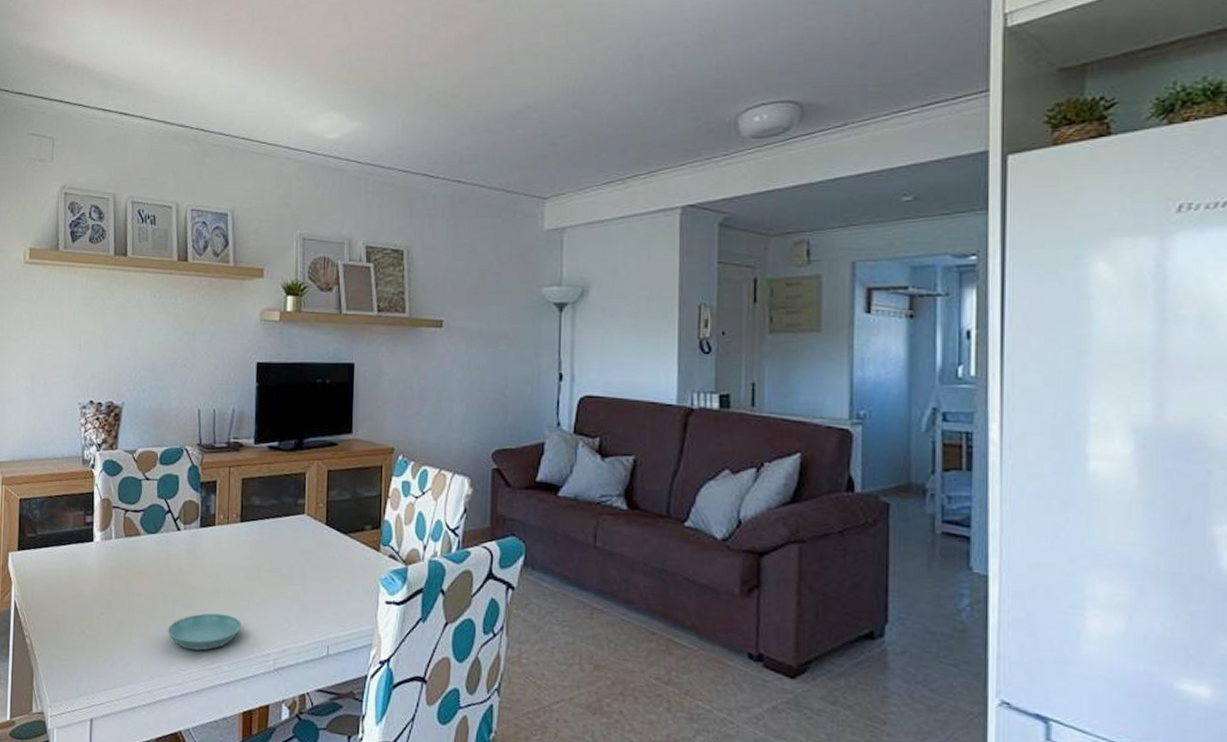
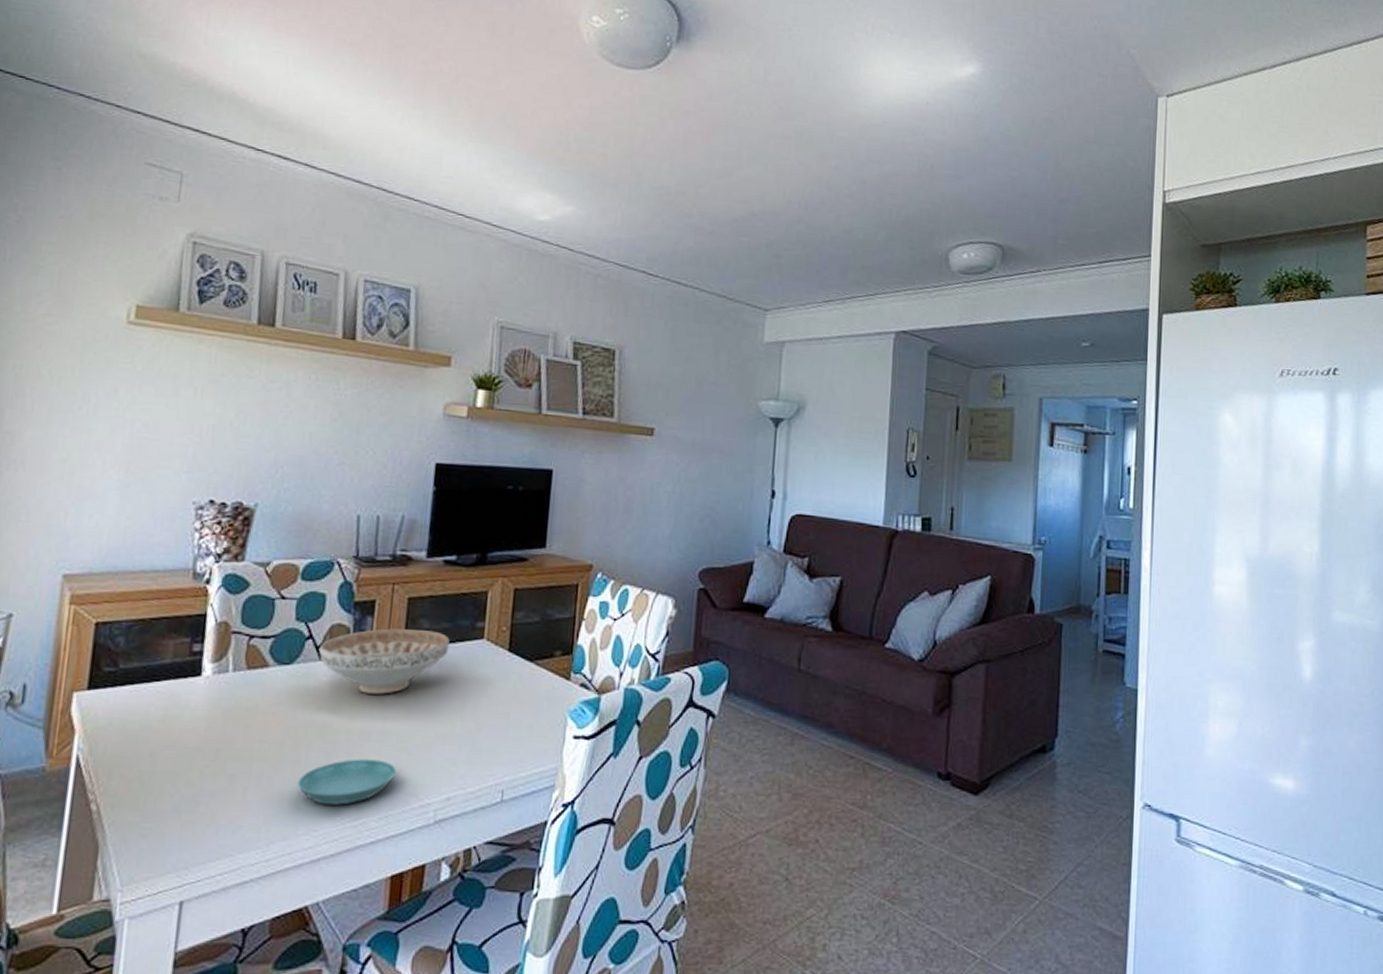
decorative bowl: none [177,504,277,560] -> present [319,628,450,695]

